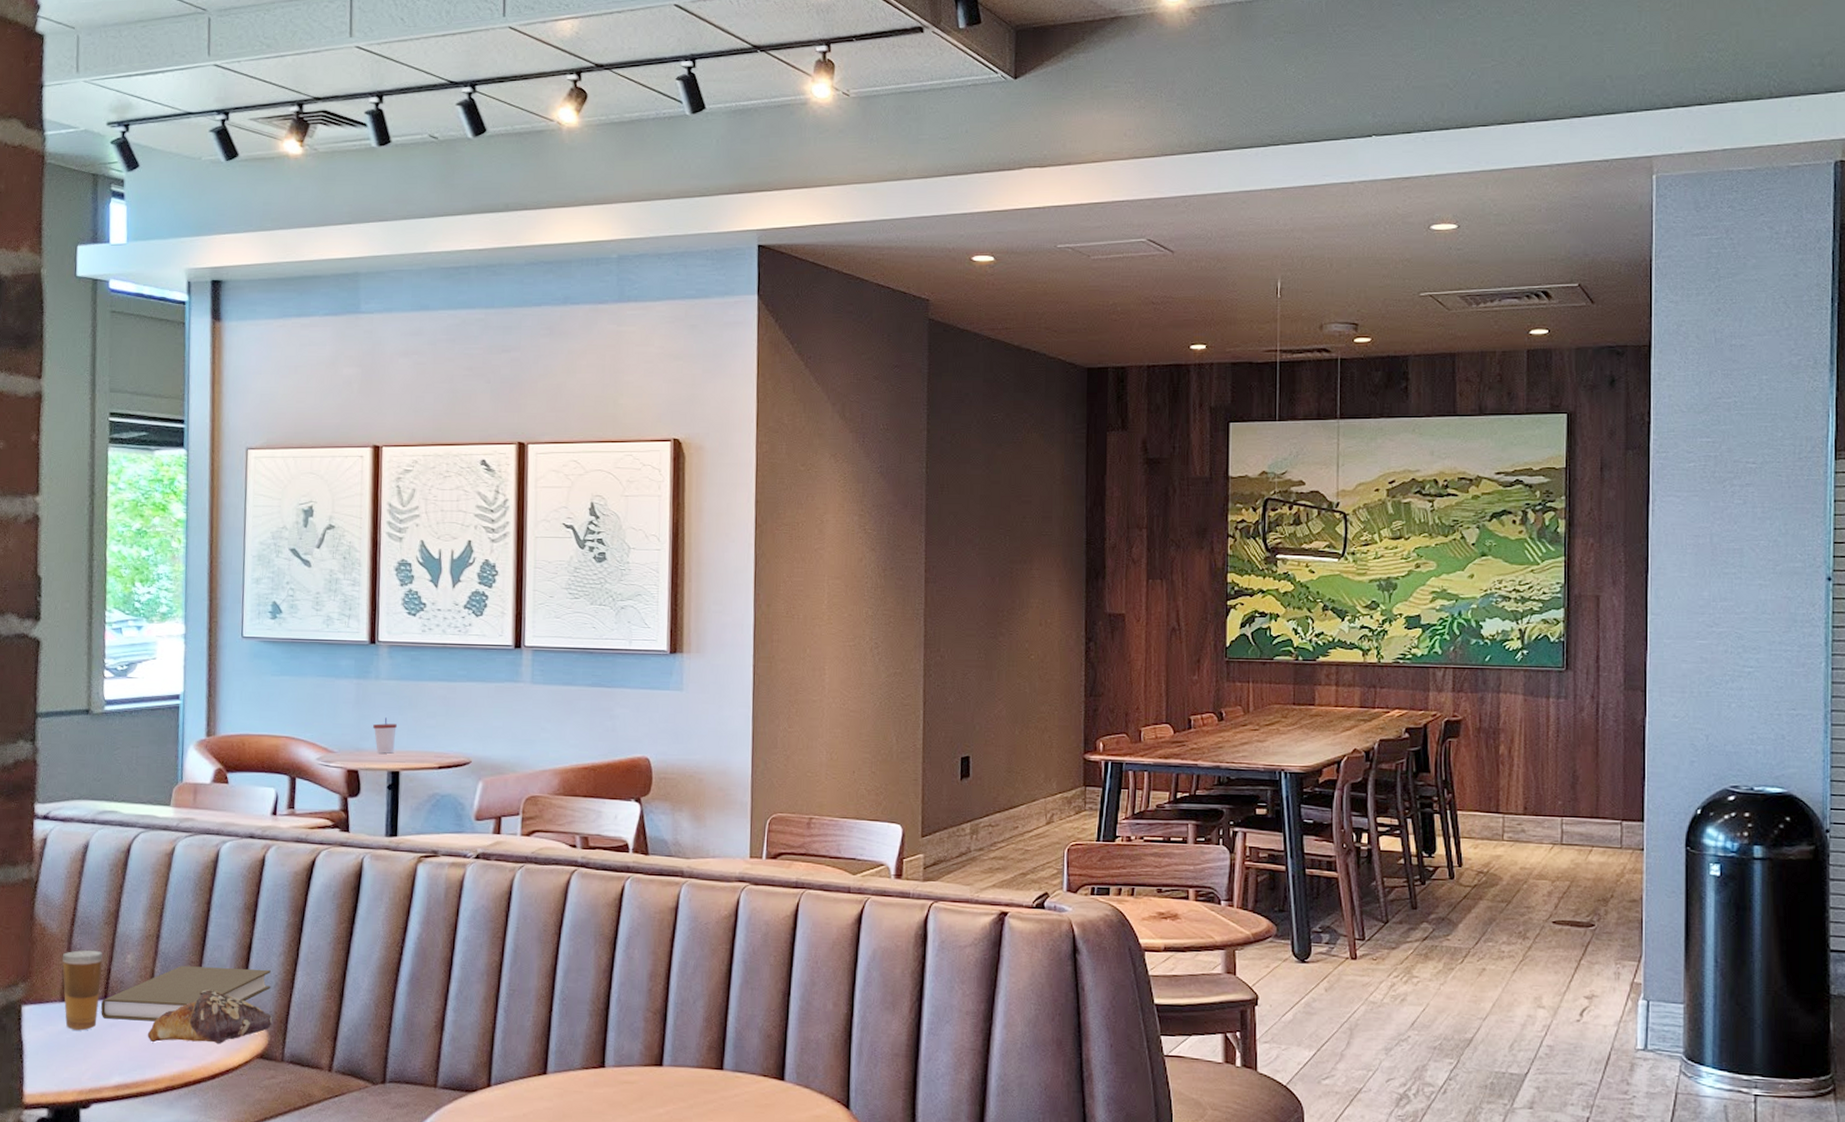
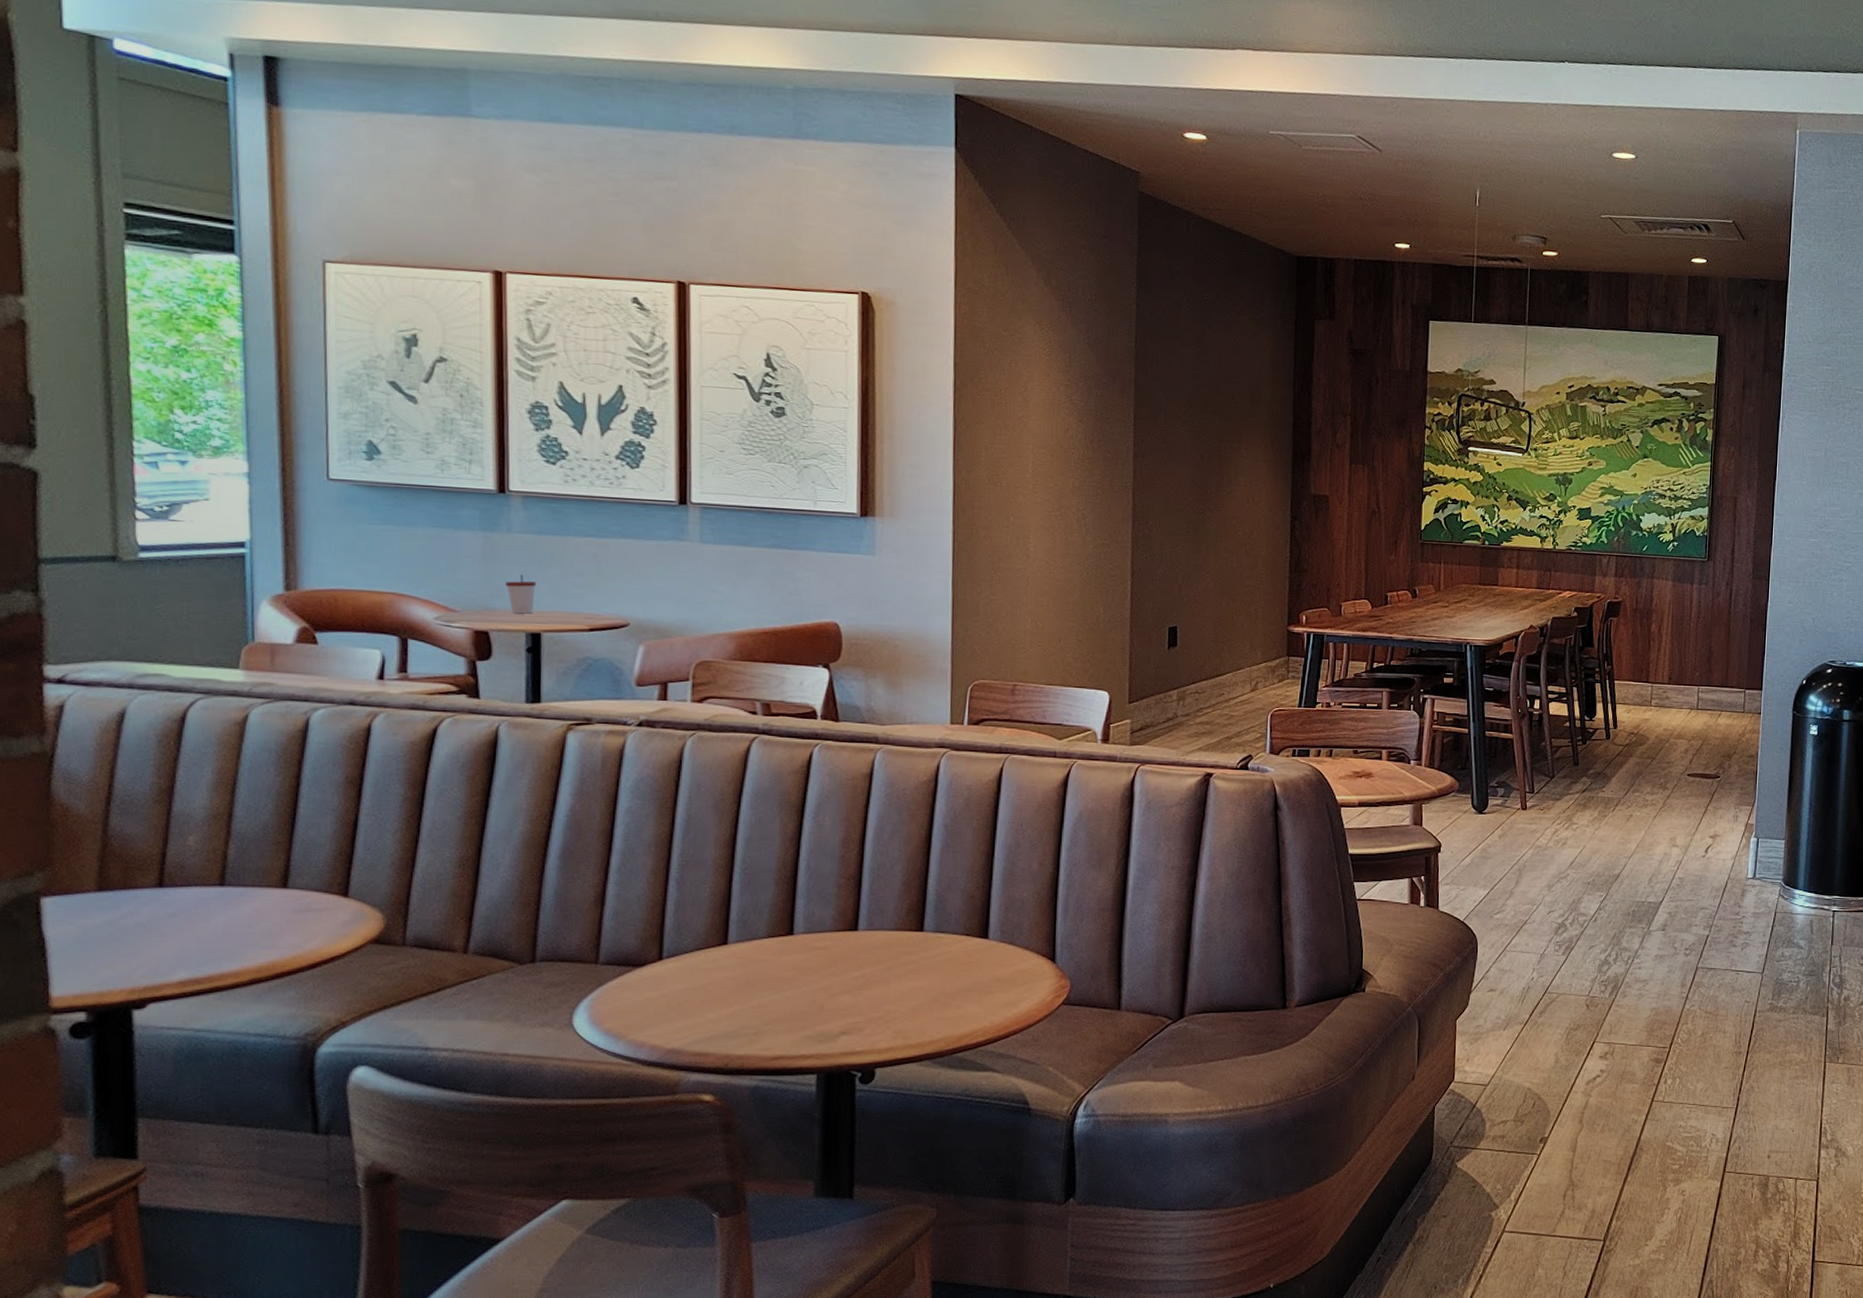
beverage cup: present [62,950,103,1031] -> none [95,833,153,923]
book: present [101,966,271,1022] -> none [155,847,385,909]
pastry: present [147,990,273,1045] -> none [221,872,389,932]

